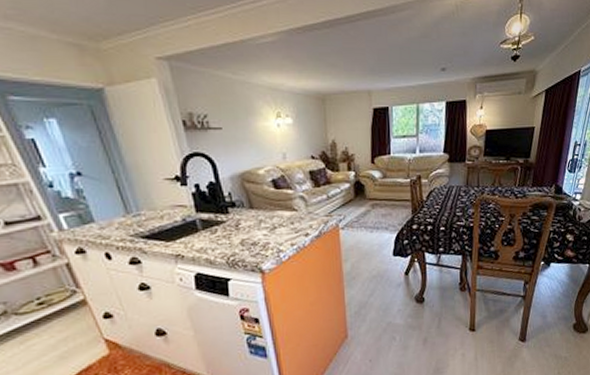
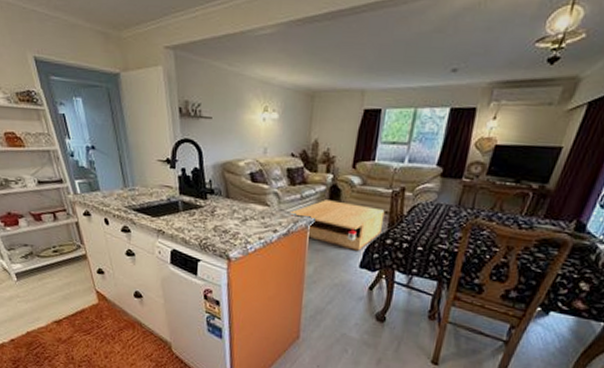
coffee table: none [318,196,408,241] -> present [289,199,385,251]

